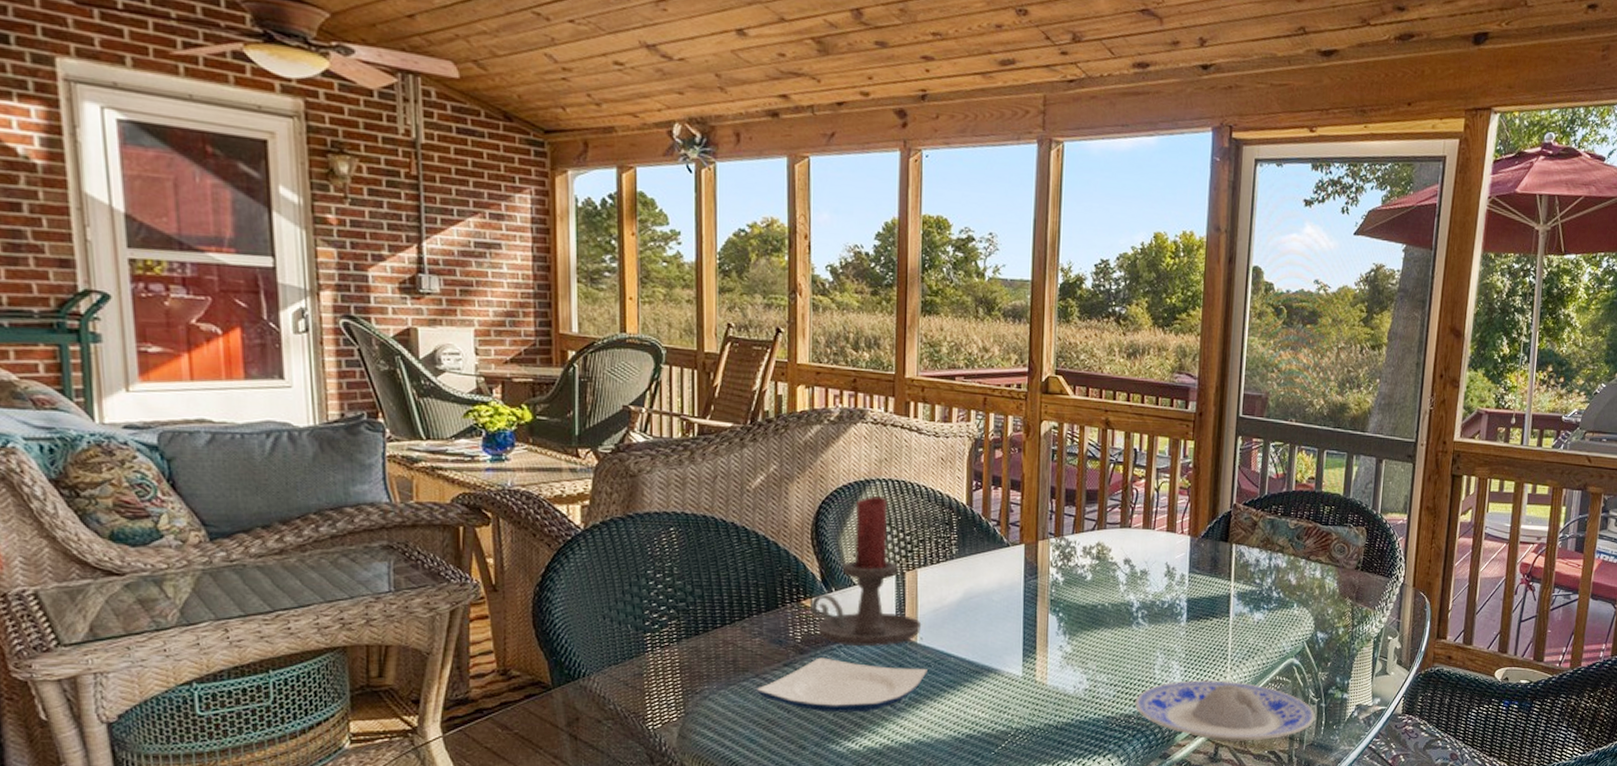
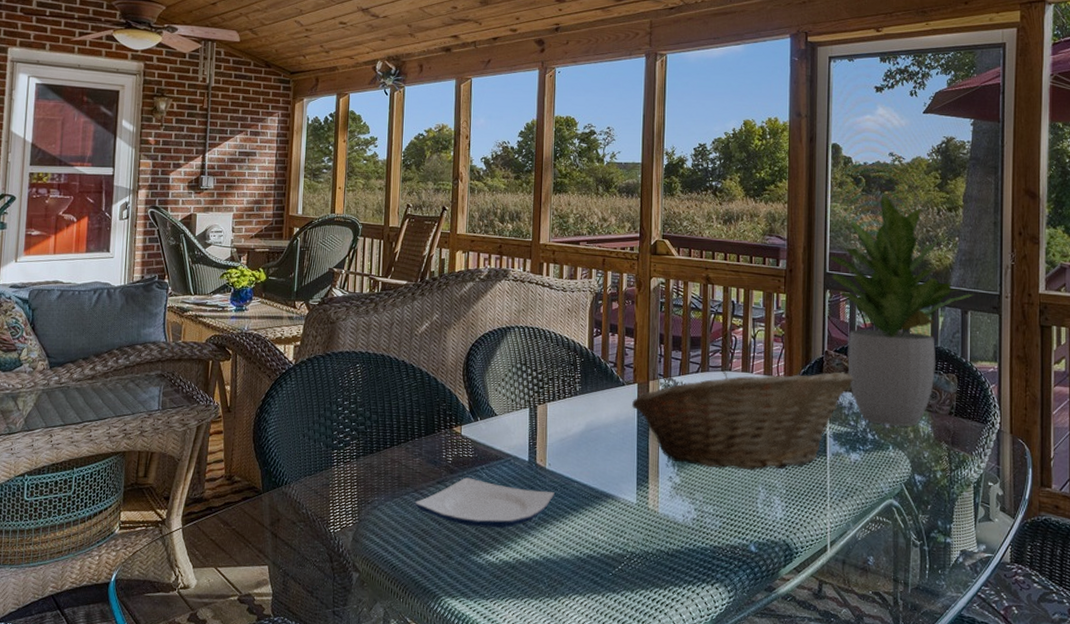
candle holder: present [811,496,922,646] -> none [460,340,550,470]
fruit basket: none [1018,526,1262,635] -> present [632,369,853,471]
plate: present [1134,679,1315,742] -> none [739,515,918,581]
potted plant: none [1243,329,1390,583] -> present [829,195,974,426]

